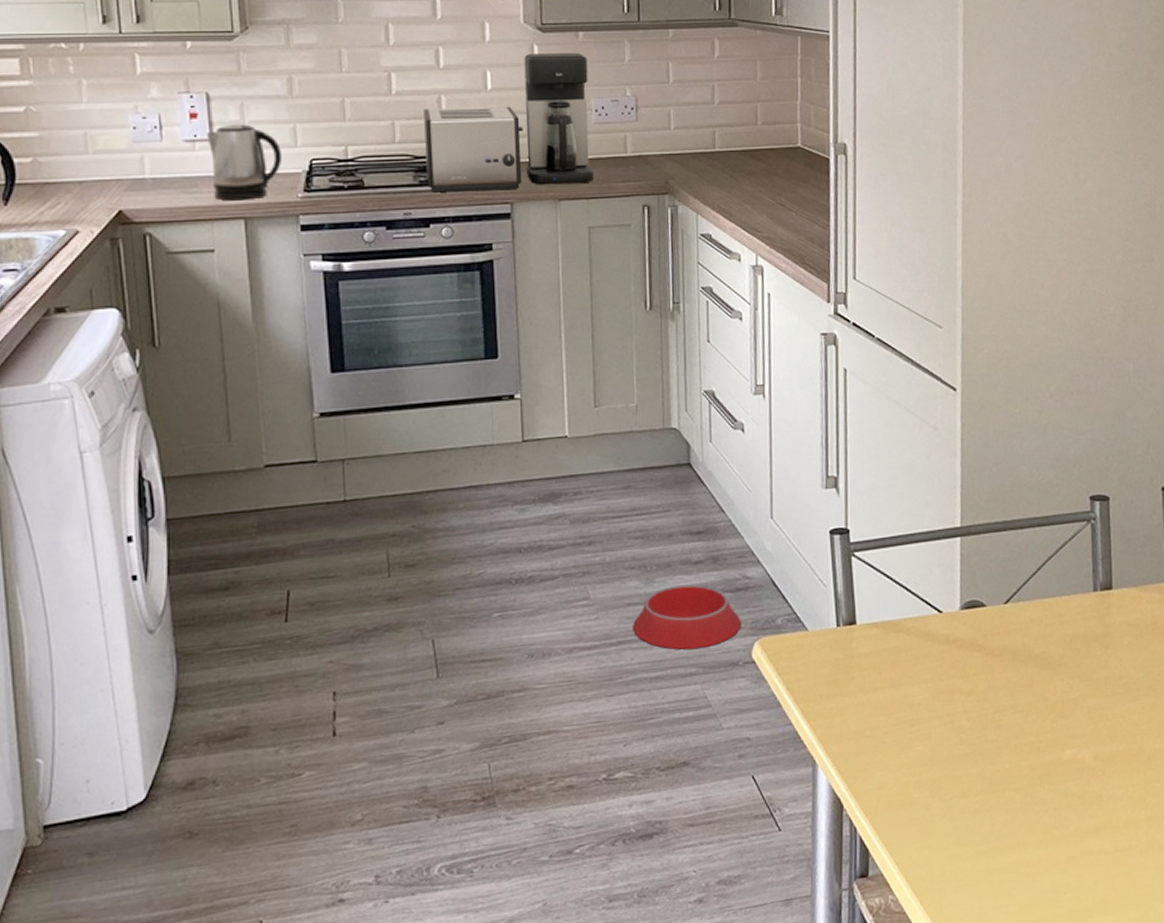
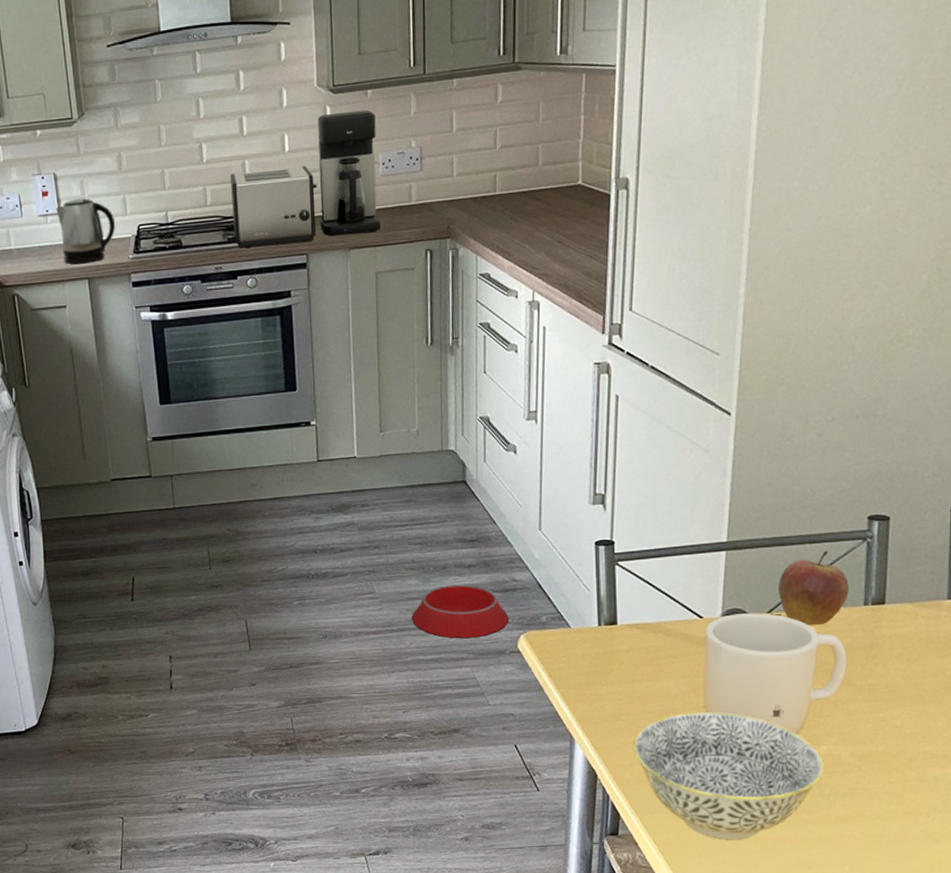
bowl: none [879,719,1070,869] -> present [633,712,824,840]
mug: none [945,604,1083,739] -> present [703,613,847,735]
fruit: none [1013,533,1079,616] -> present [779,550,849,626]

